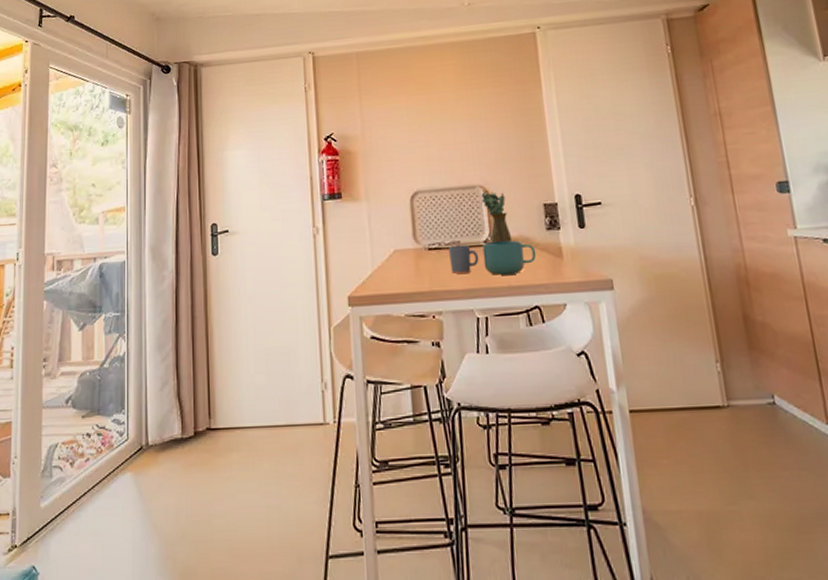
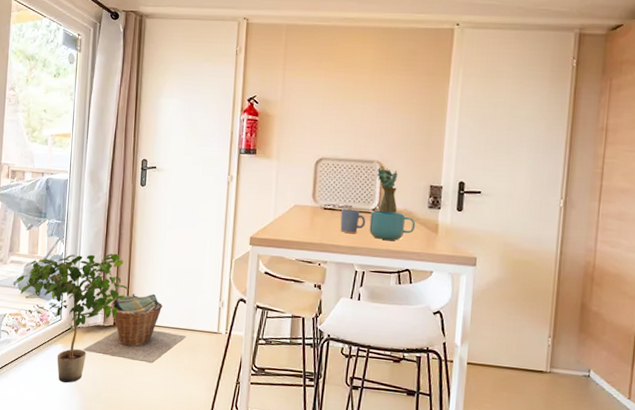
potted plant: none [69,342,210,524] -> present [16,253,129,383]
laundry basket: none [159,386,286,478] -> present [83,293,186,363]

